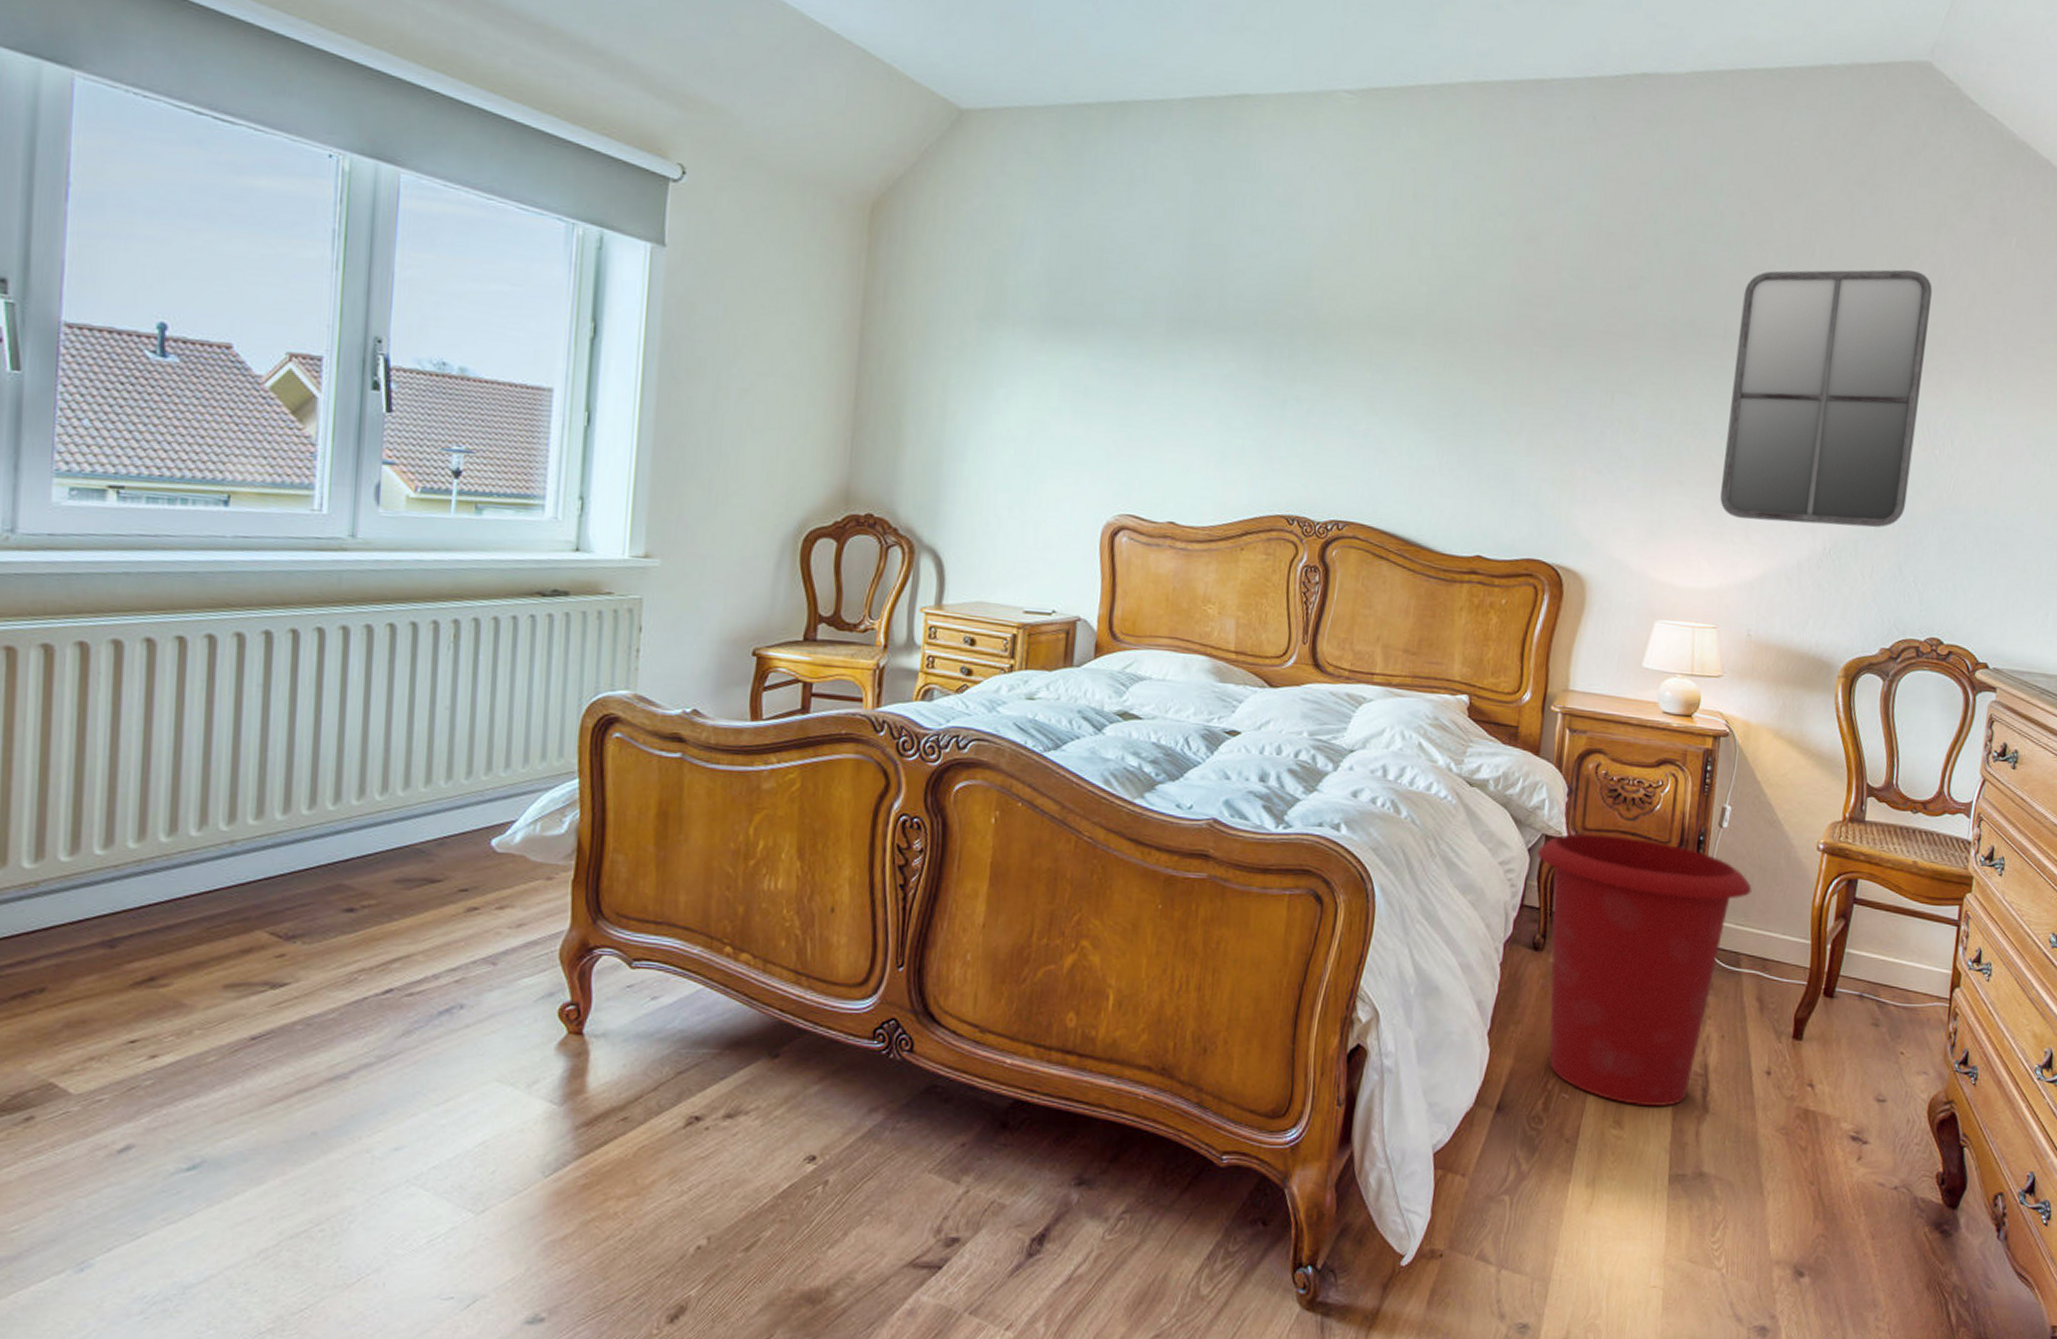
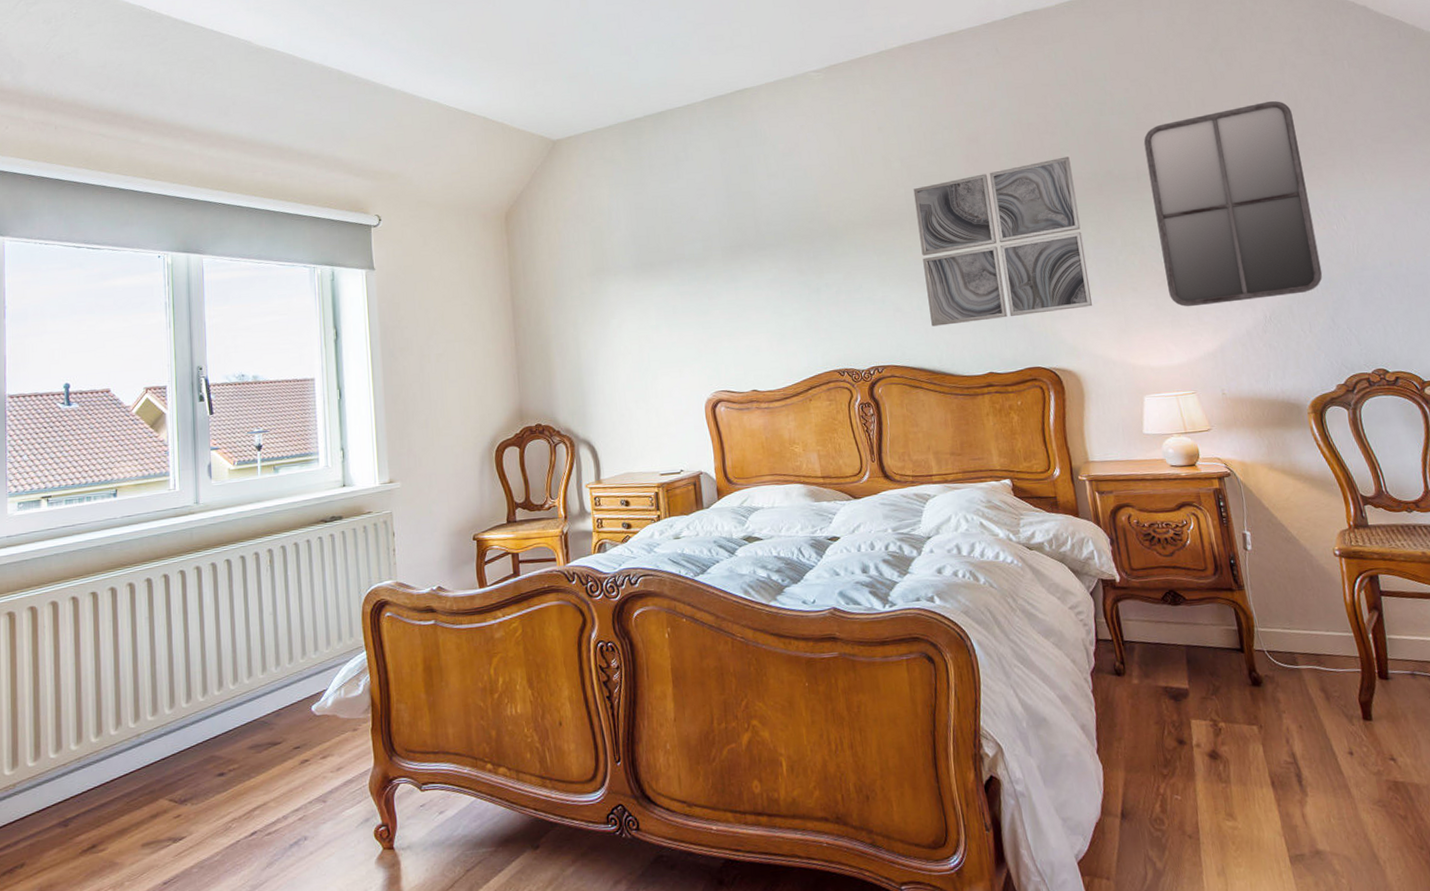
wall art: none [1419,288,1648,495] -> present [913,156,1093,327]
waste bin: present [1536,833,1752,1107] -> none [1098,570,1289,798]

